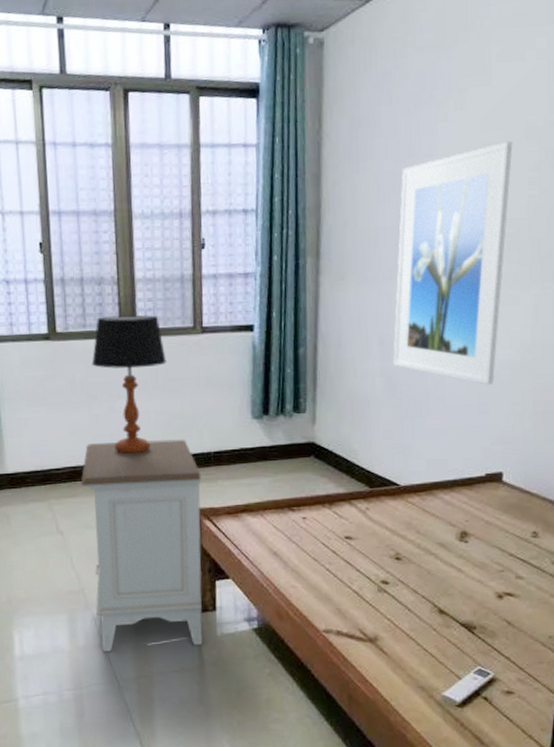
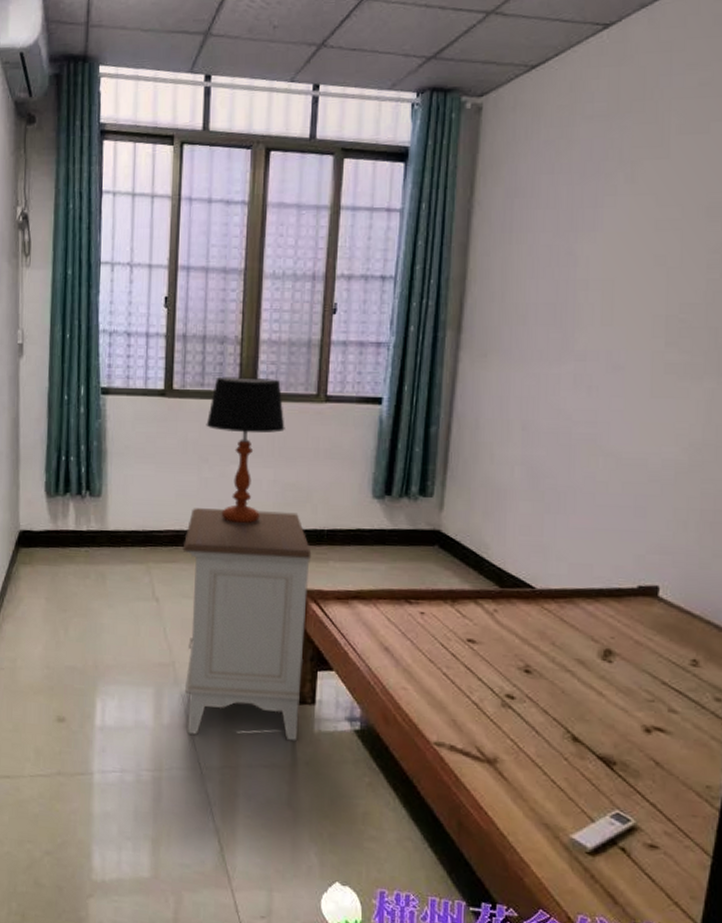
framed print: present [393,140,513,385] -> none [537,218,691,486]

